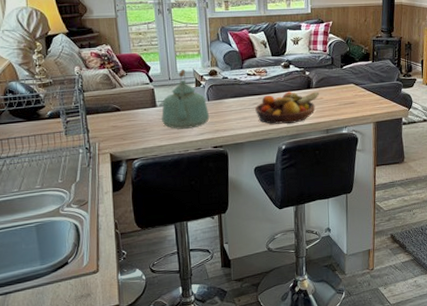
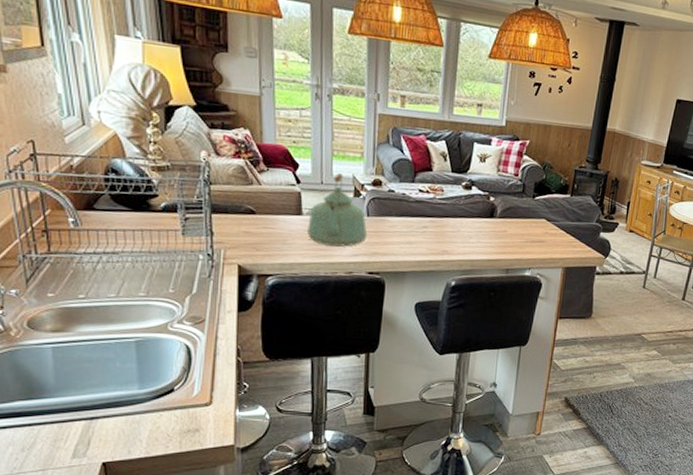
fruit bowl: present [255,91,319,124] -> none [424,218,503,257]

